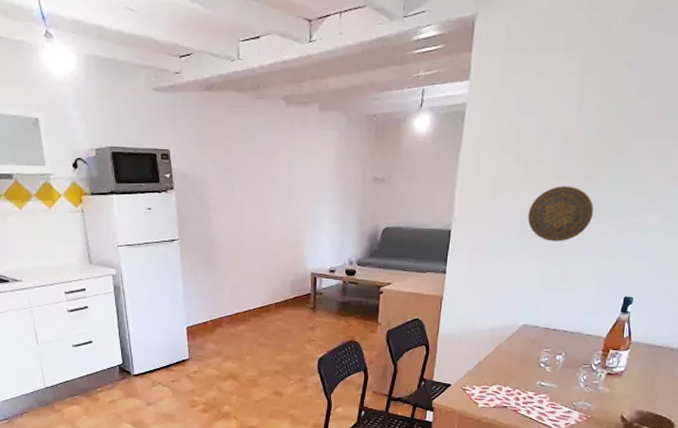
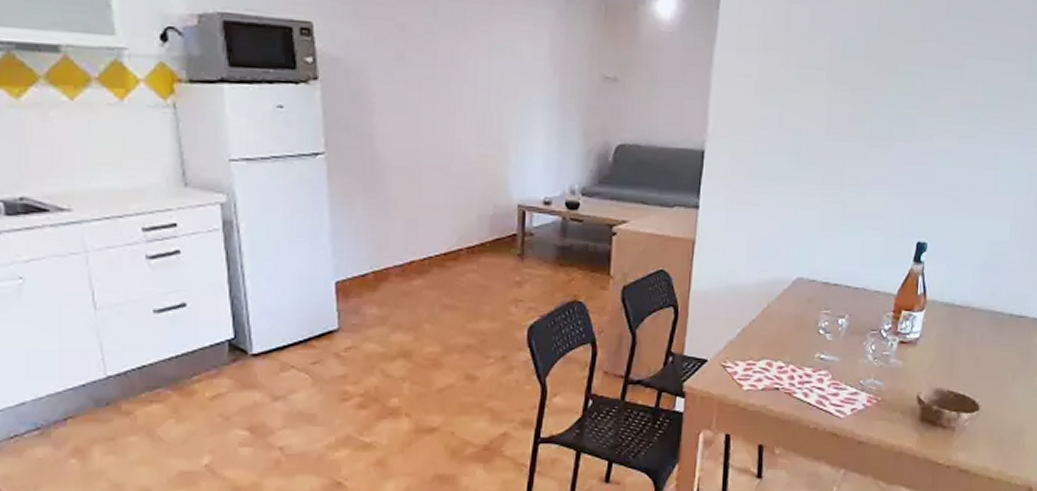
decorative plate: present [528,186,594,242] -> none [800,97,879,170]

